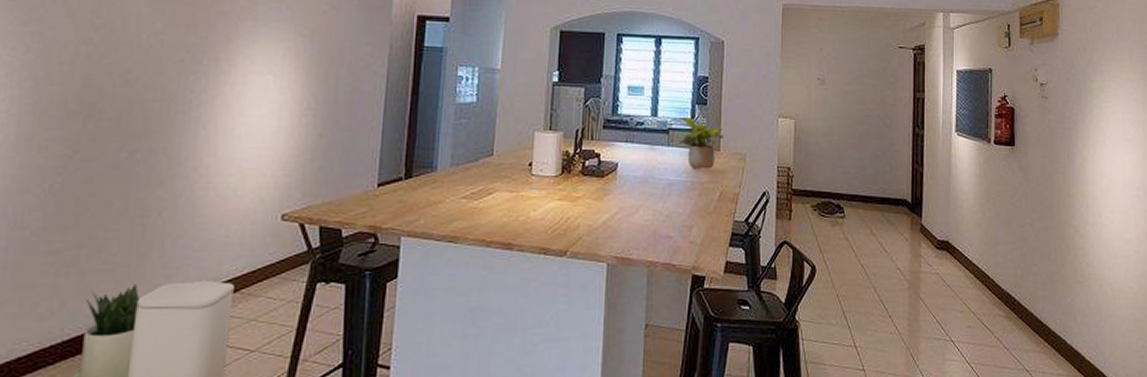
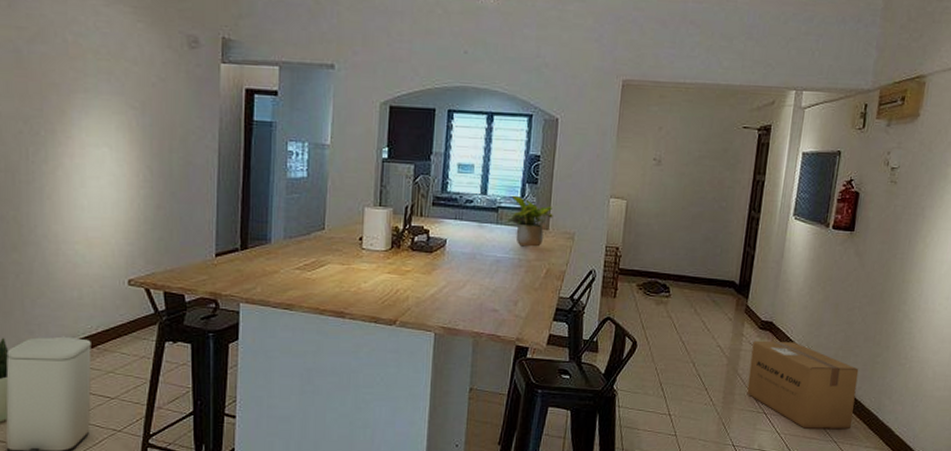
box: none [931,261,1041,357] -> present [746,340,859,430]

